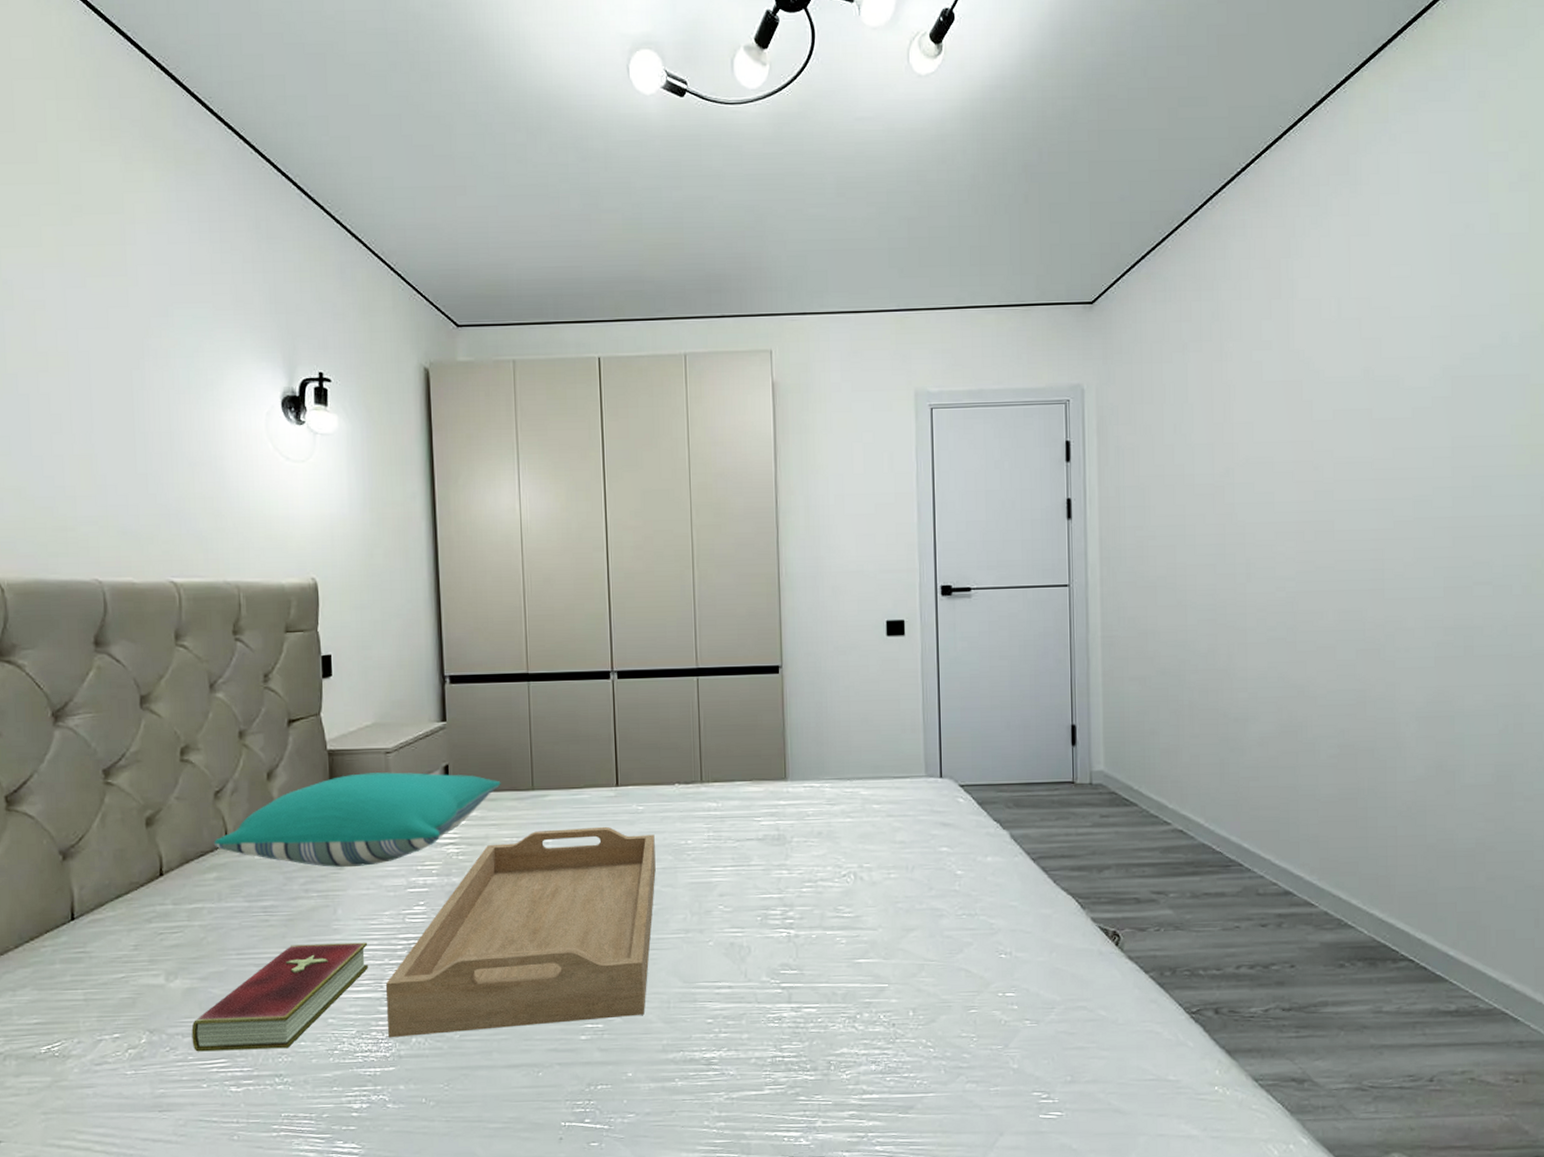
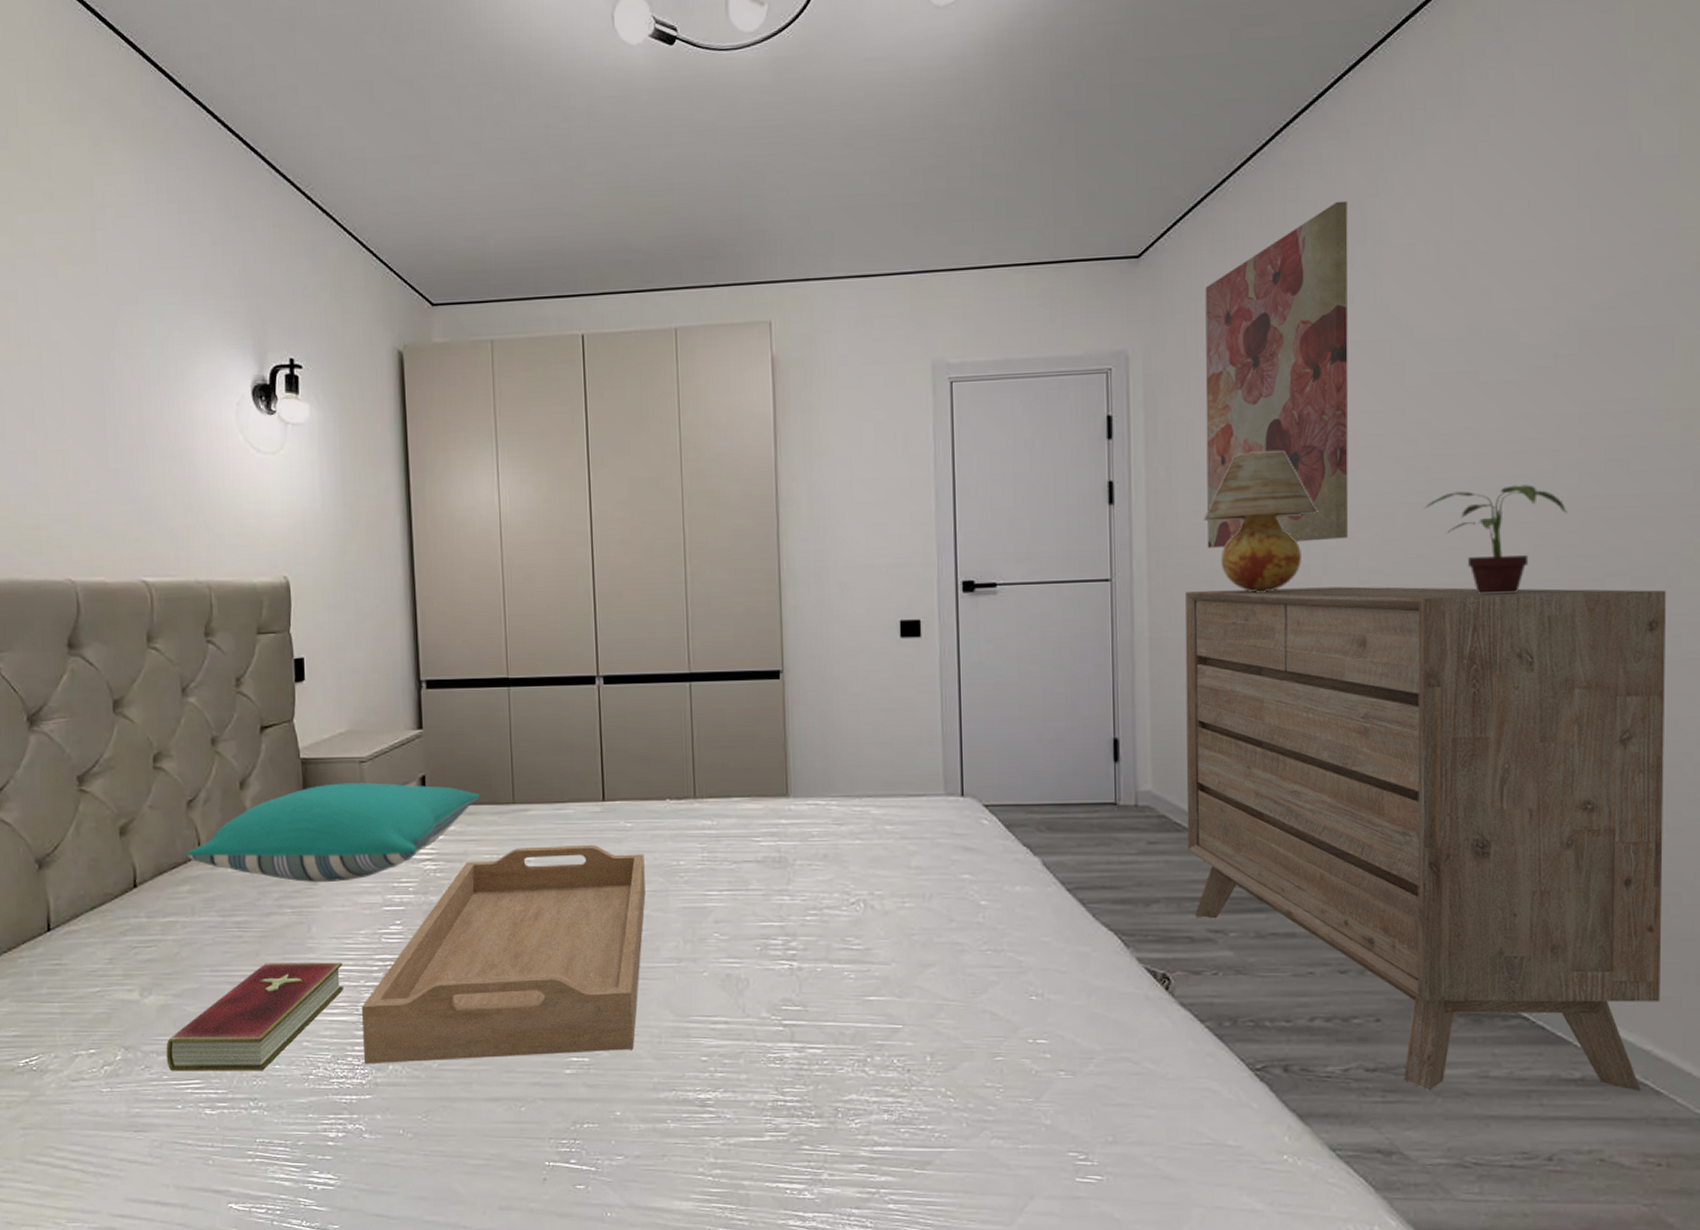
dresser: none [1131,592,1521,1026] -> present [1185,586,1667,1091]
table lamp: none [1147,473,1243,597] -> present [1203,449,1319,593]
wall art: none [1148,260,1267,558] -> present [1205,200,1349,548]
potted plant: none [1328,506,1443,600] -> present [1423,484,1567,595]

